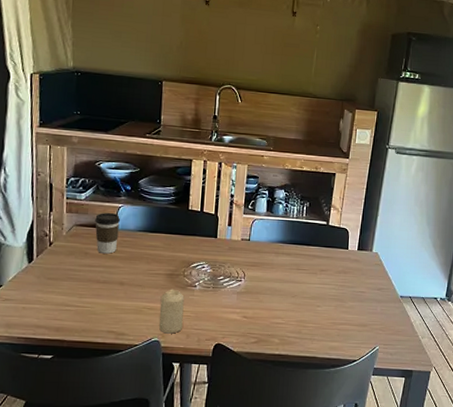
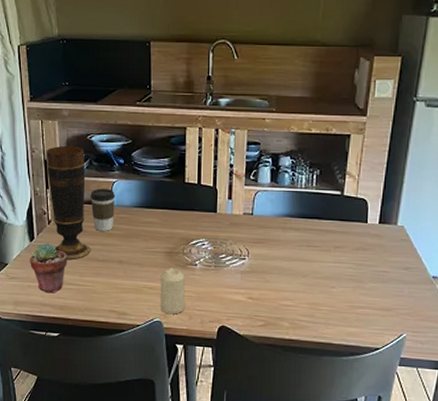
potted succulent: none [26,264,68,315] -> present [29,242,68,294]
vase: none [51,170,92,281] -> present [46,145,91,259]

